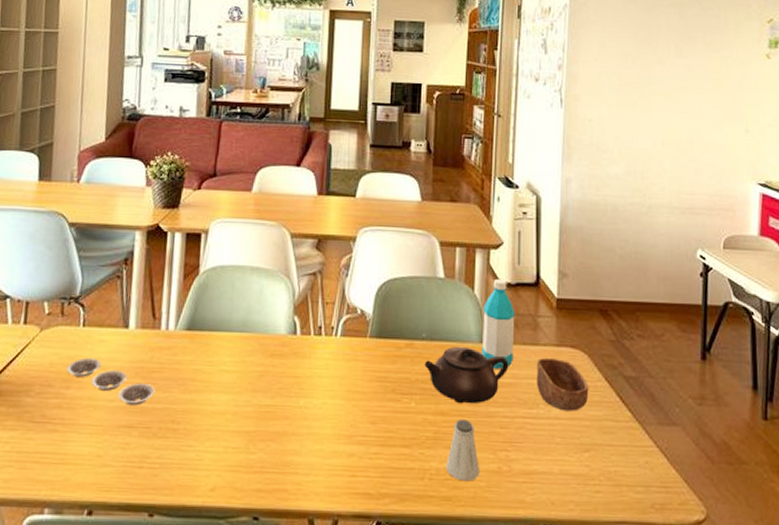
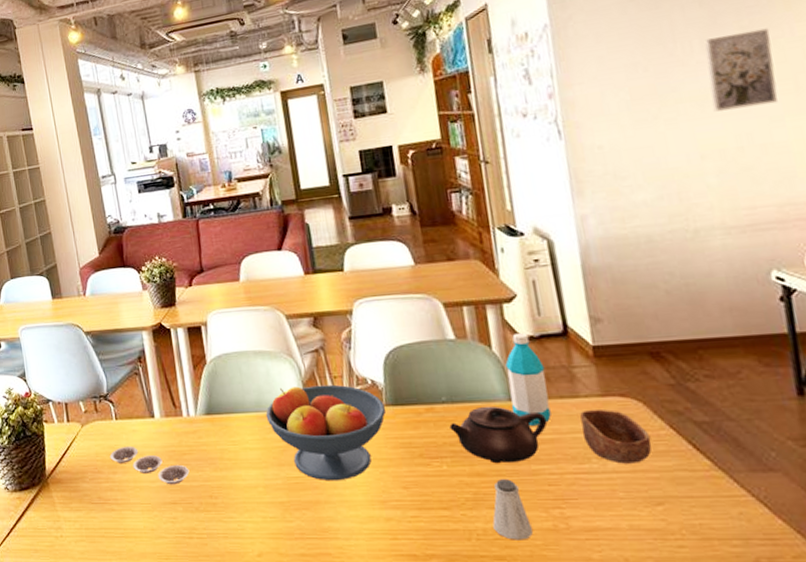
fruit bowl: none [250,308,370,412] -> present [265,384,387,481]
wall art: none [676,46,723,110] -> present [704,28,778,112]

